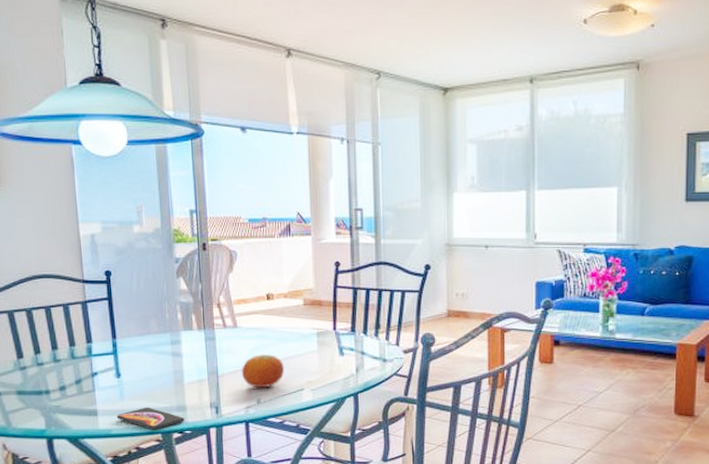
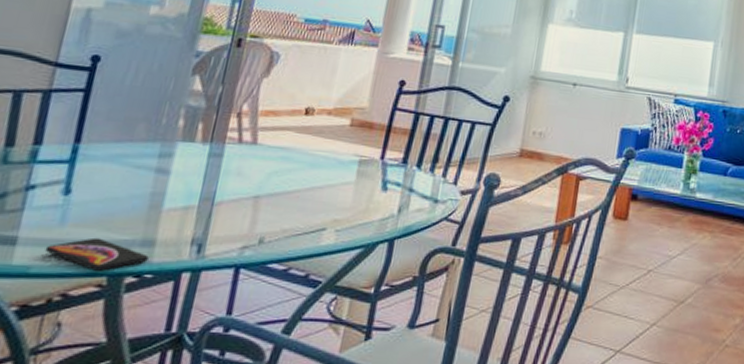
fruit: present [241,353,285,388] -> none [246,180,308,224]

